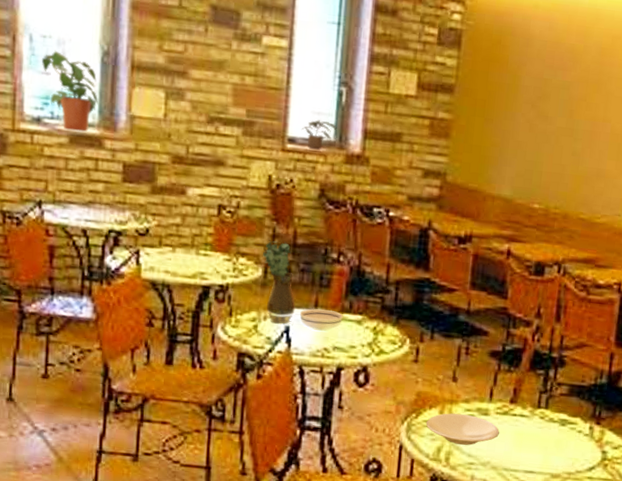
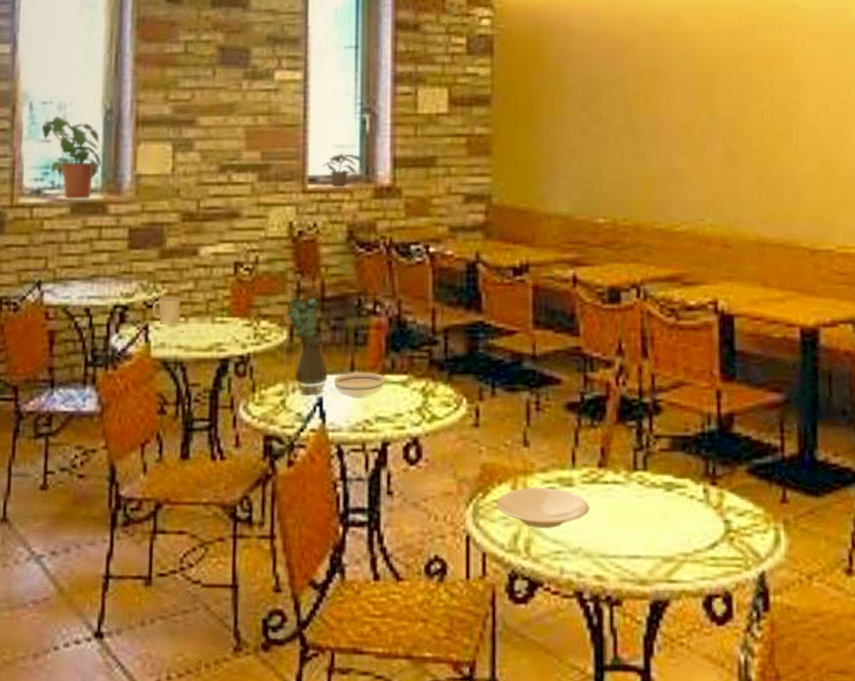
mug: none [143,228,169,252] -> present [152,298,181,324]

